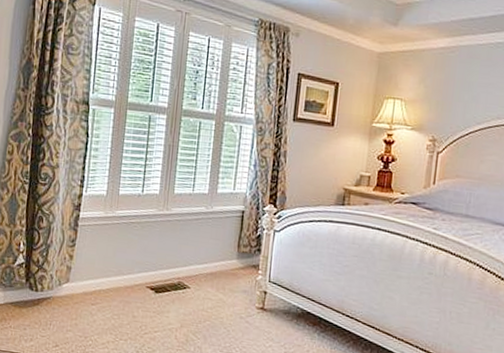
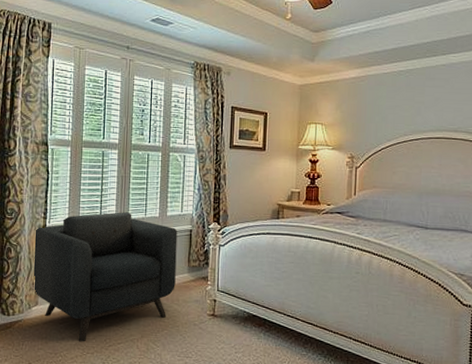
armchair: none [64,185,228,327] -> present [32,212,178,342]

